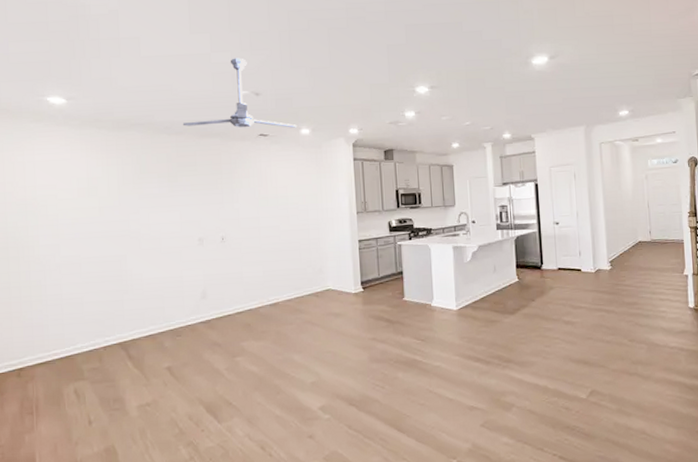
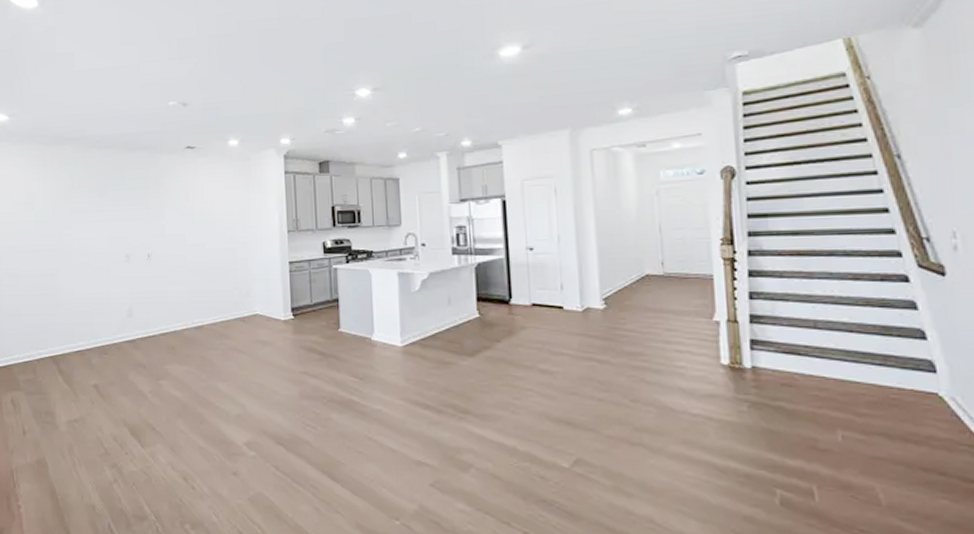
ceiling fan: present [182,58,298,128] -> none [112,67,225,141]

